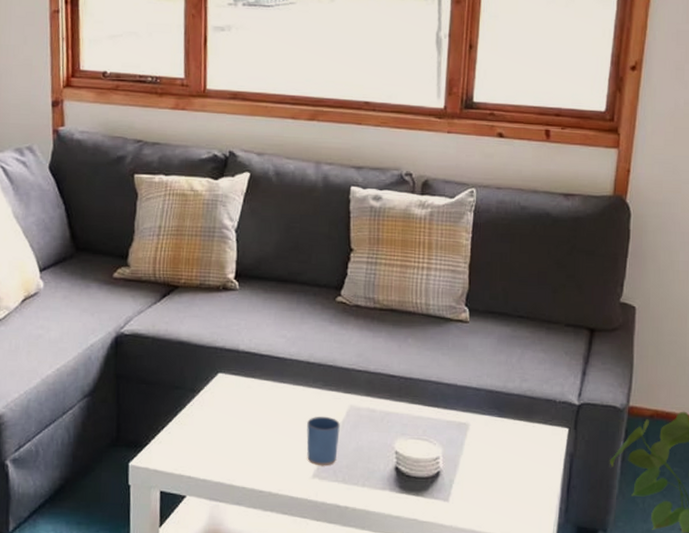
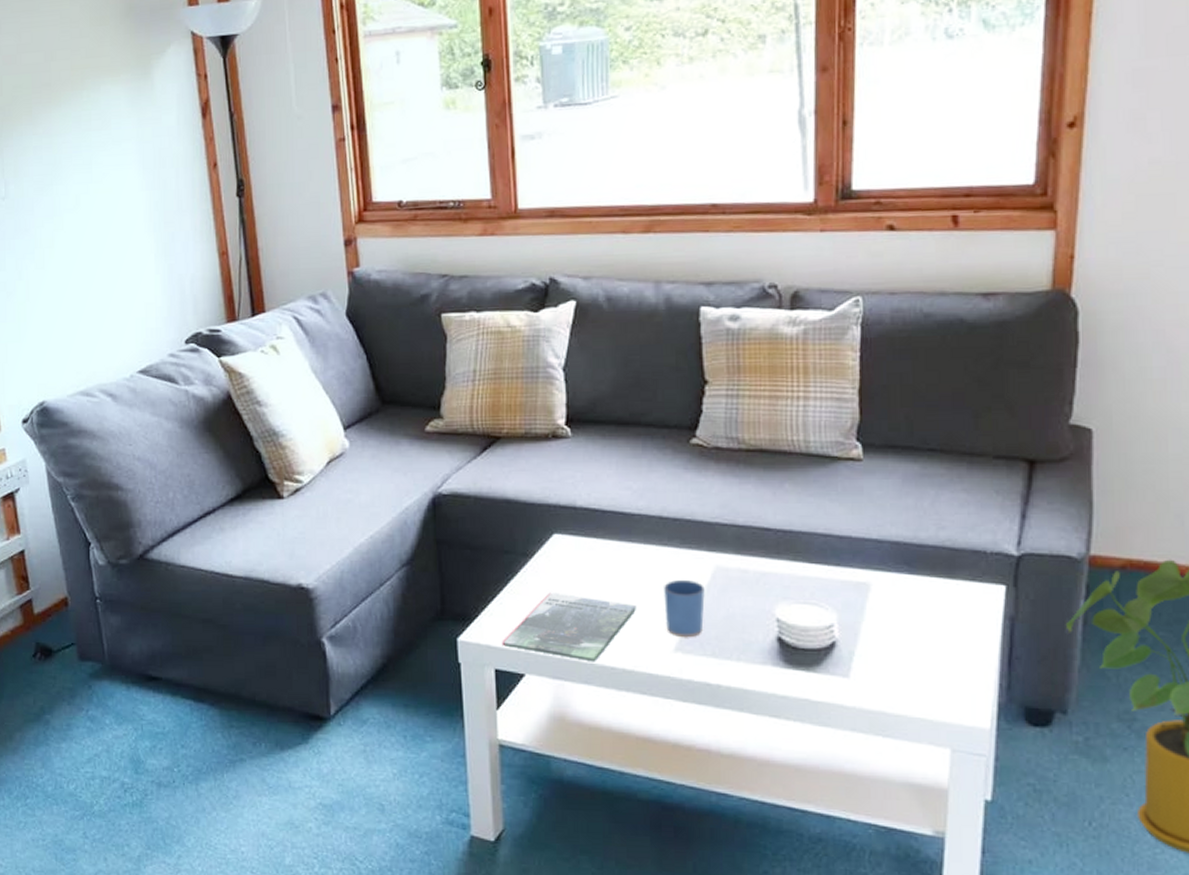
magazine: none [168,424,283,486] -> present [502,592,636,662]

